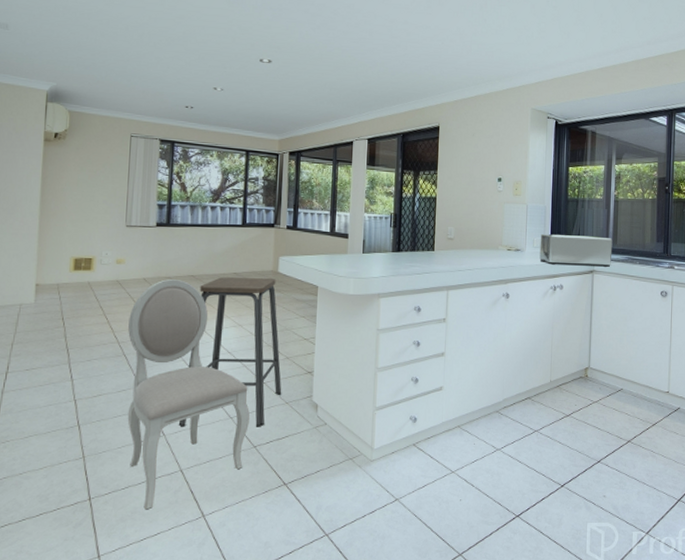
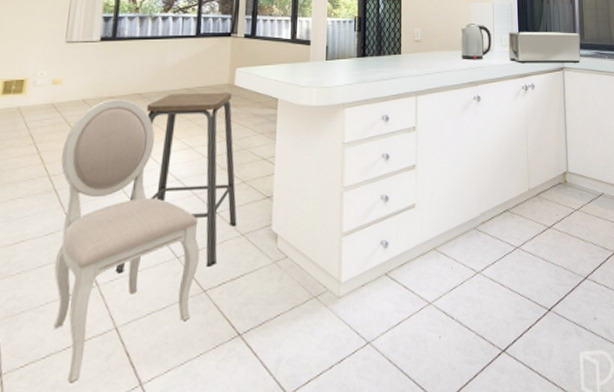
kettle: none [493,224,523,259] -> present [461,24,491,59]

